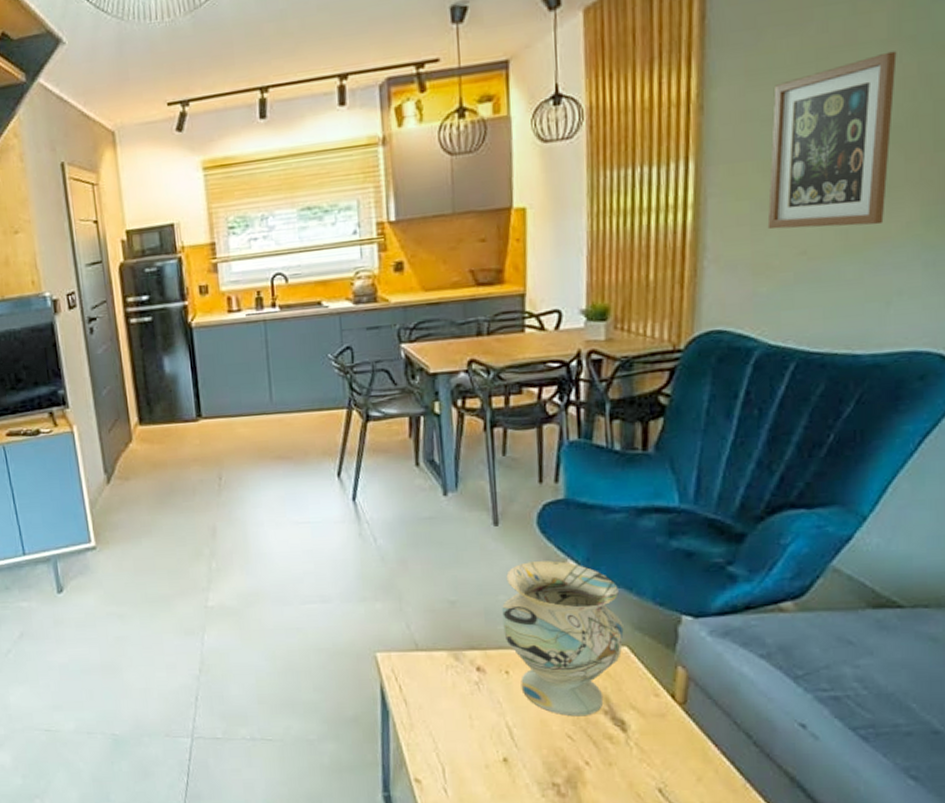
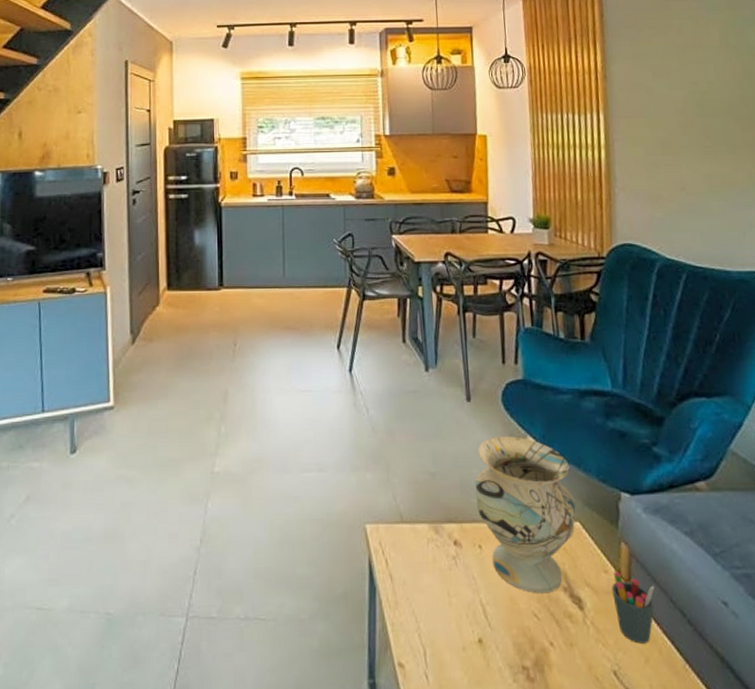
pen holder: none [663,695,716,764] -> present [612,572,655,644]
wall art: present [767,51,897,230] -> none [652,54,734,173]

